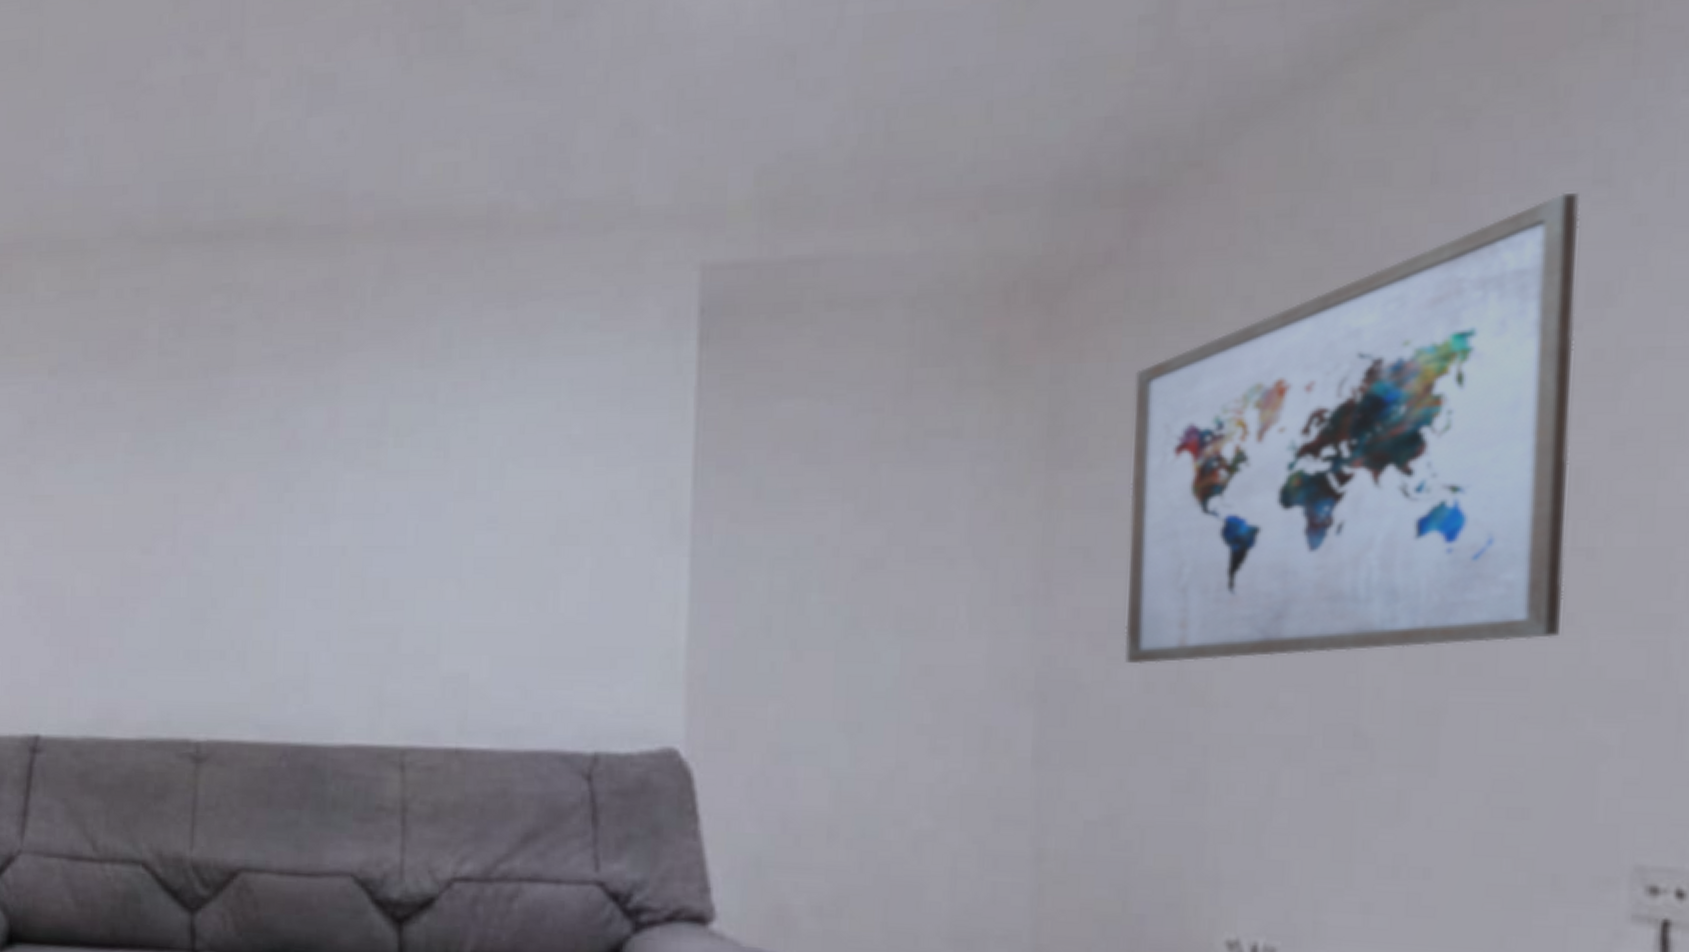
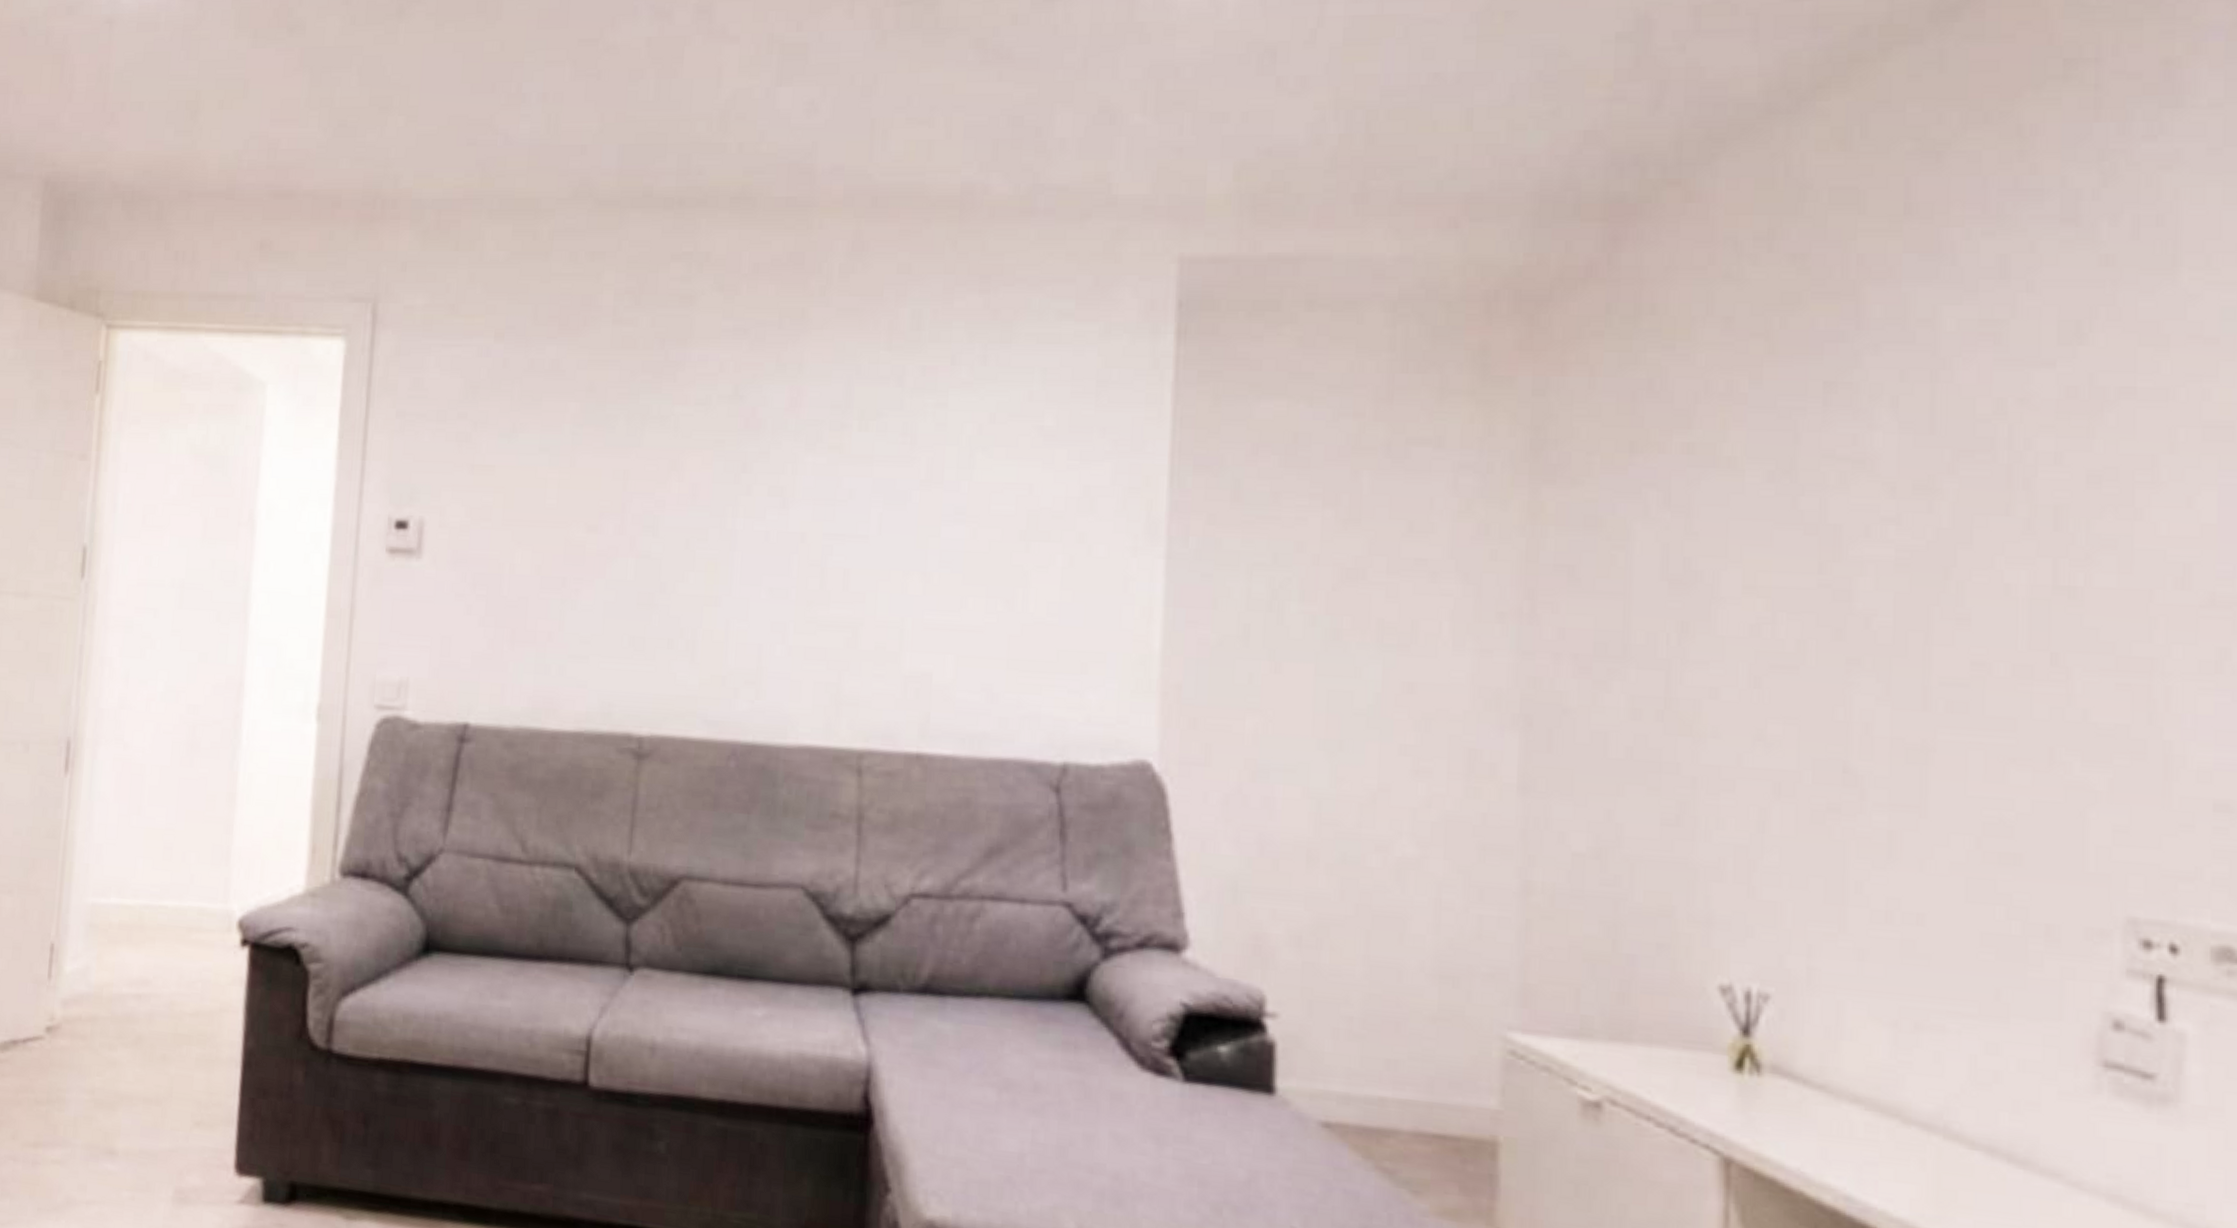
wall art: present [1125,192,1580,665] -> none [1611,229,2049,690]

